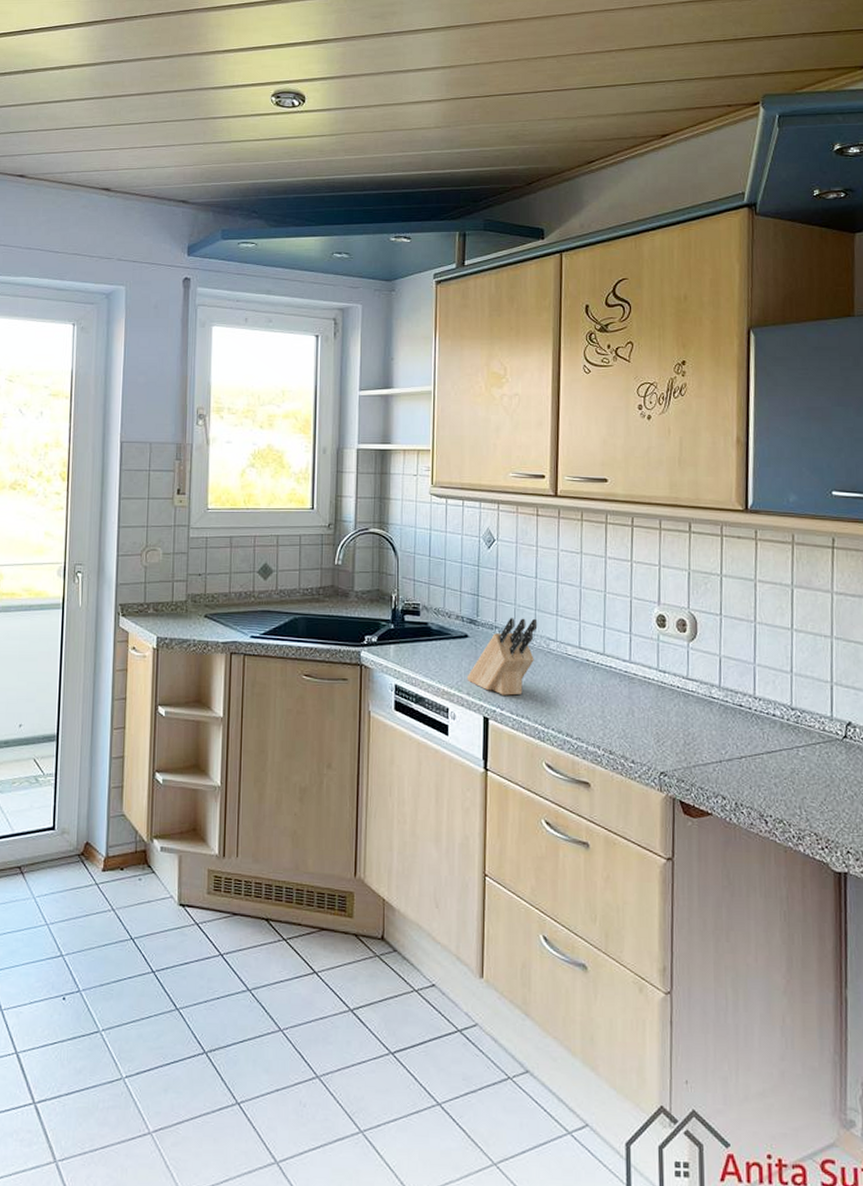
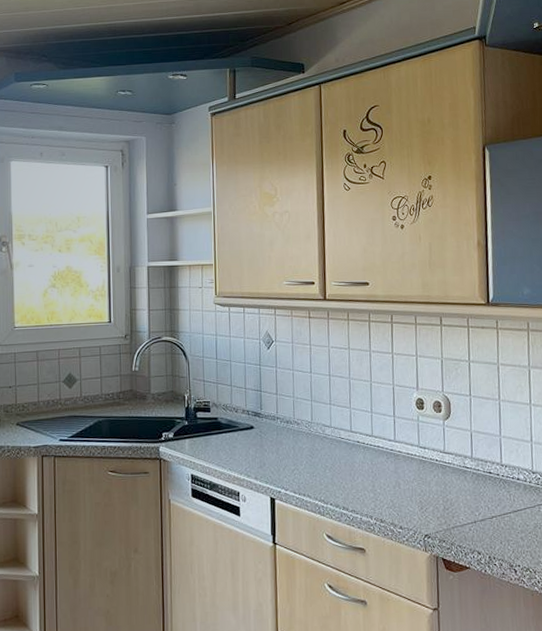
knife block: present [466,618,538,696] -> none [254,408,314,478]

